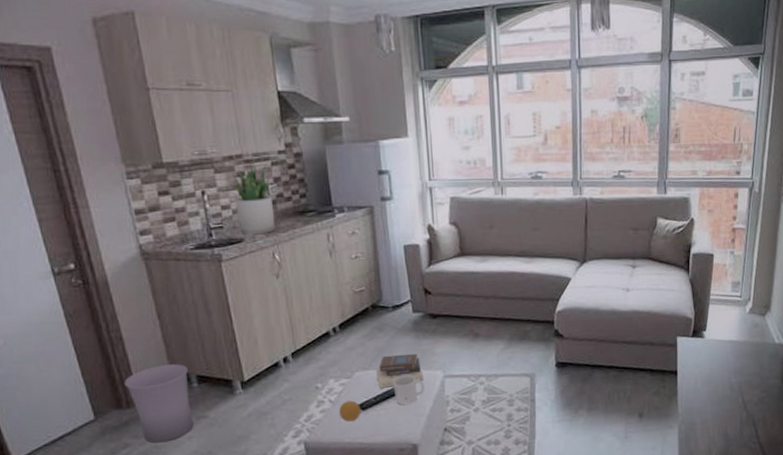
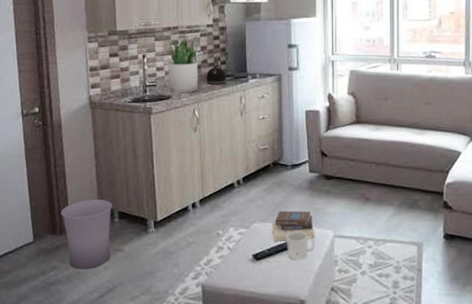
kettle: none [284,192,309,223] -> present [206,59,226,85]
fruit: present [339,400,361,422] -> none [236,250,255,270]

